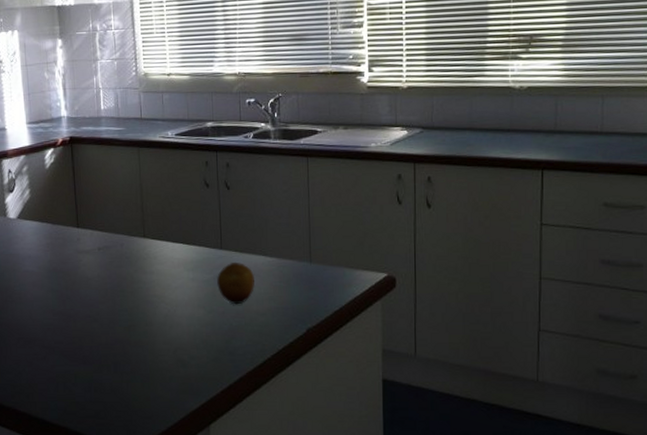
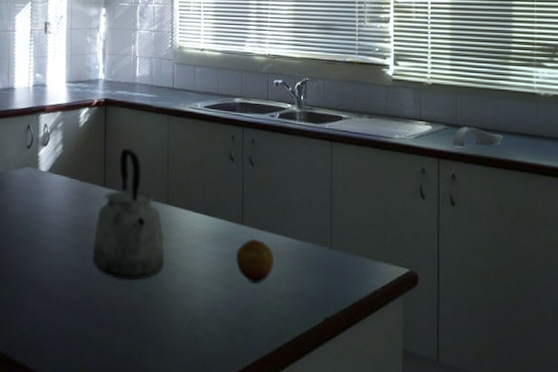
kettle: none [71,186,146,316] -> present [92,148,165,280]
spoon rest: none [428,127,479,150] -> present [452,126,504,148]

